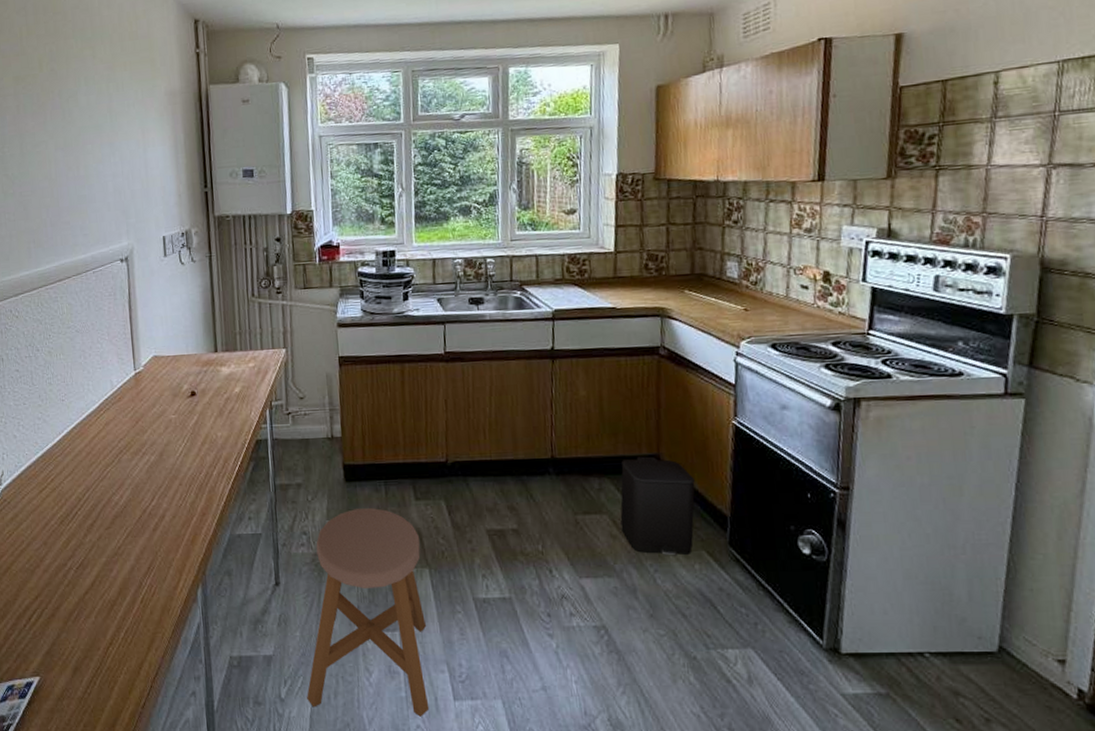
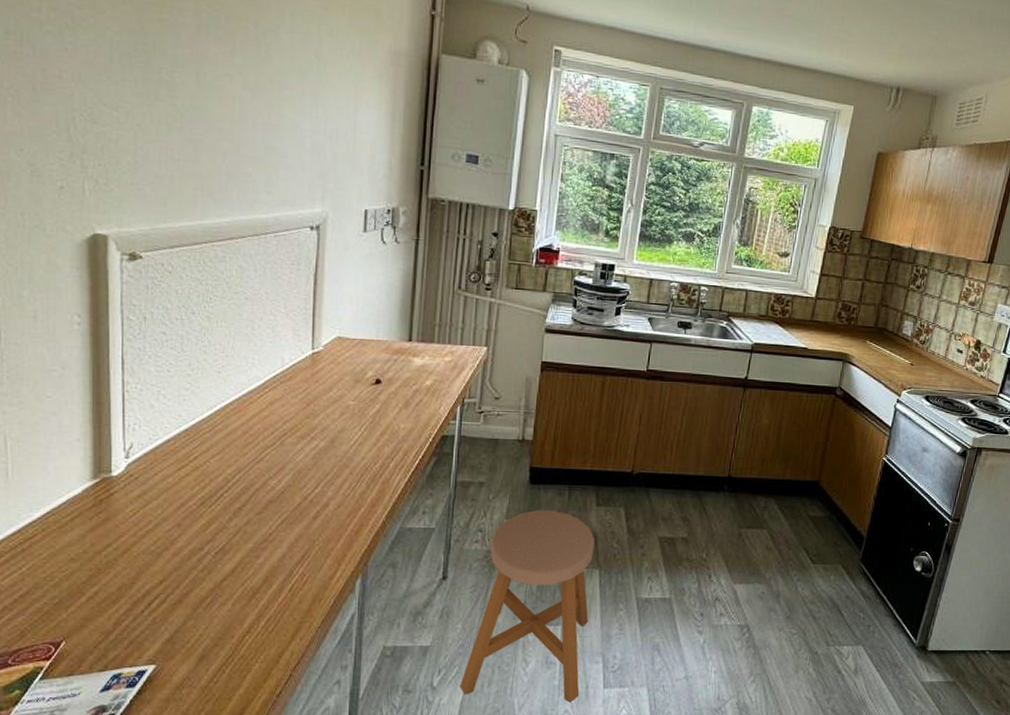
pedal bin: present [620,456,695,556] -> none [776,481,844,568]

